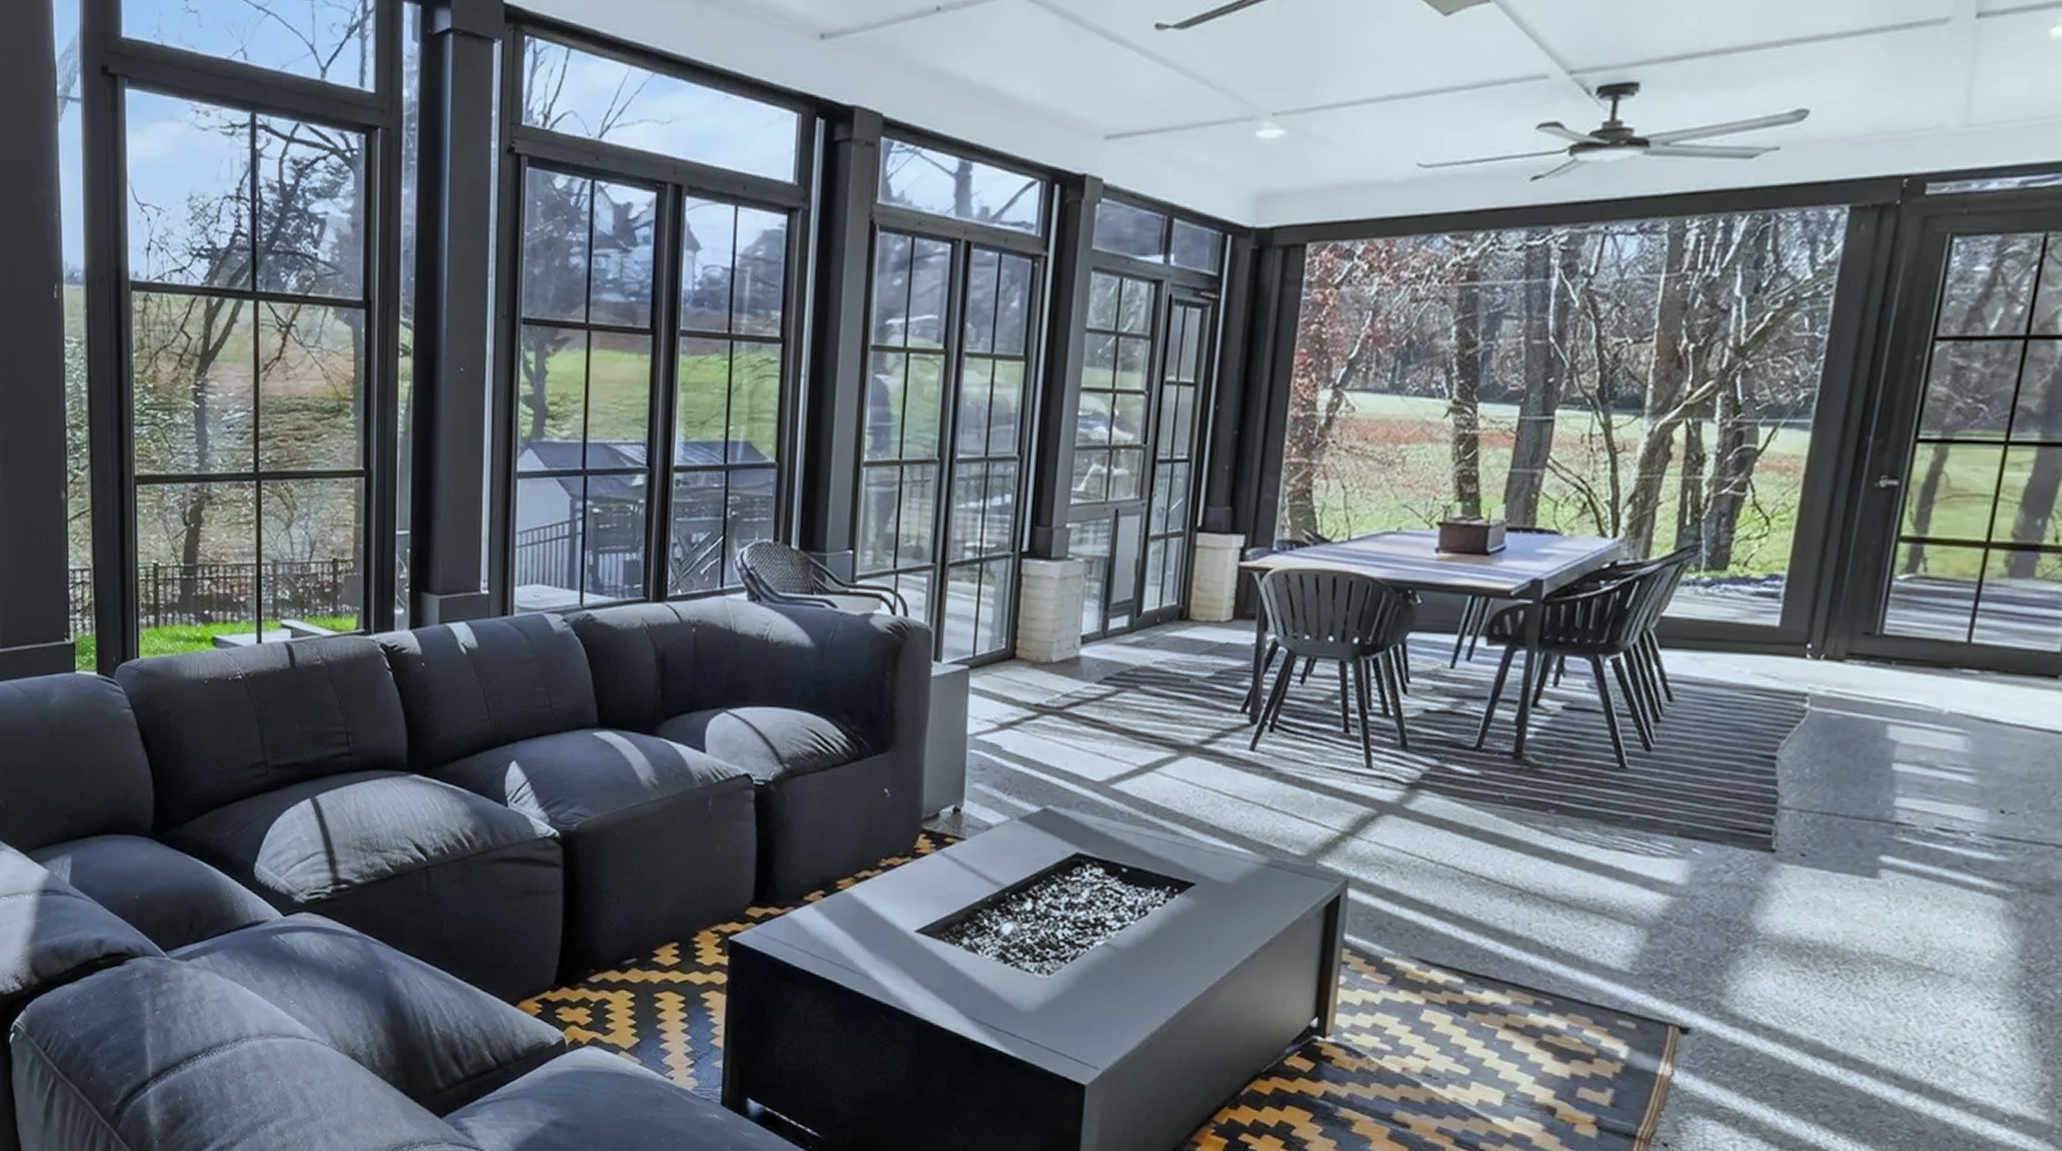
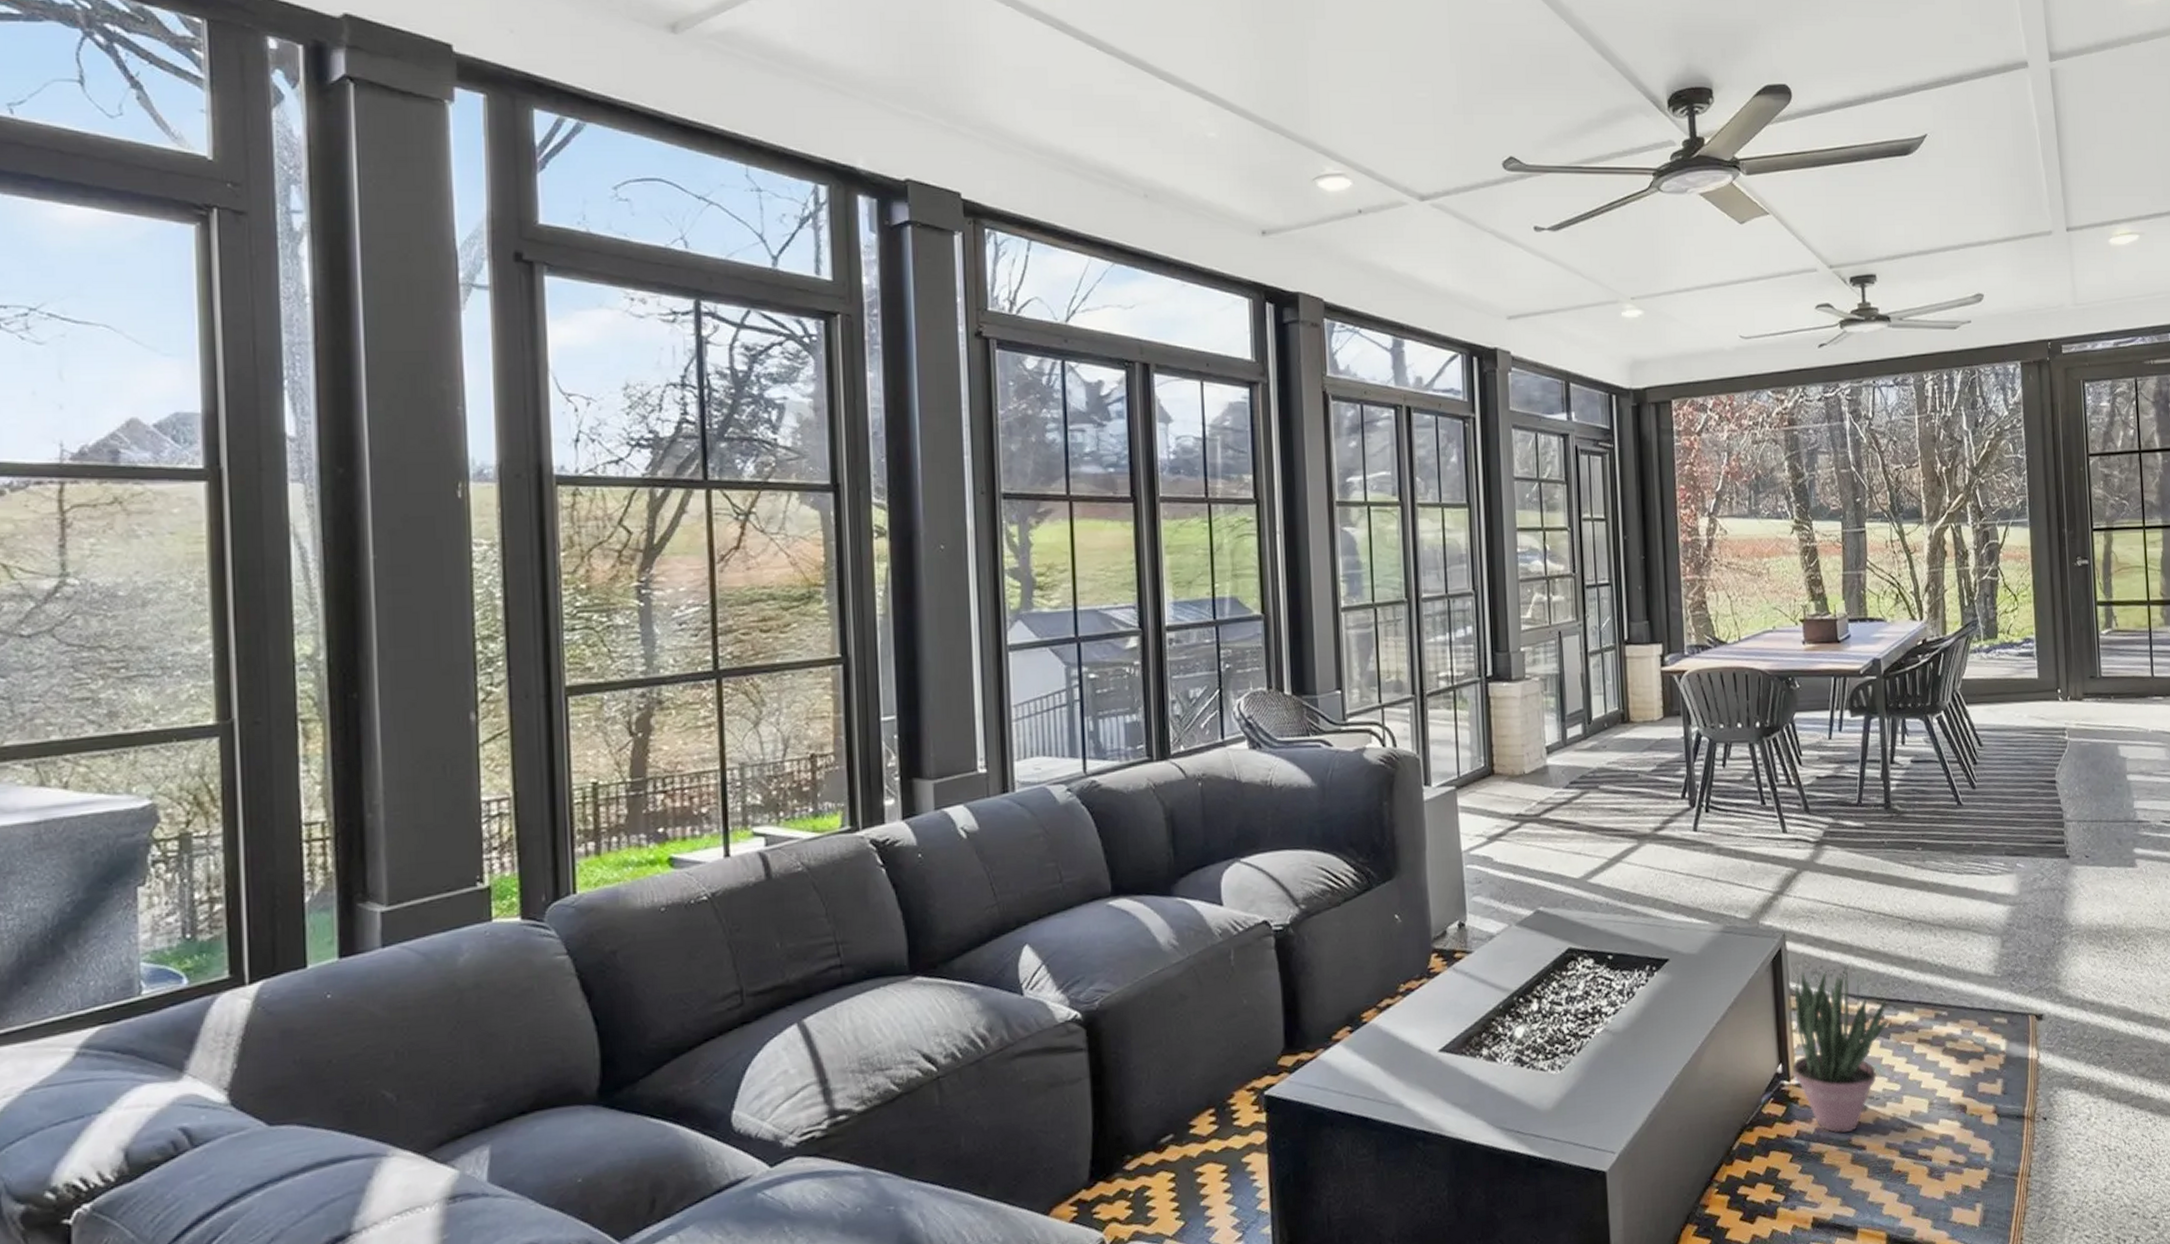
potted plant: none [1330,923,1470,1106] -> present [1792,964,1888,1133]

